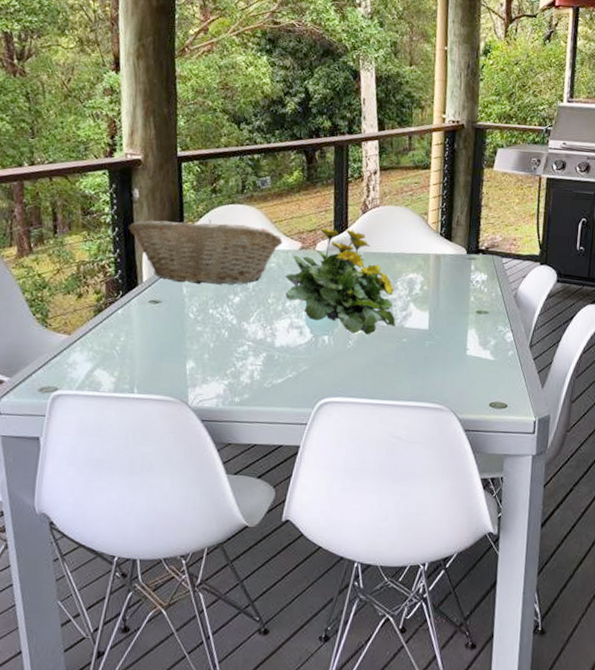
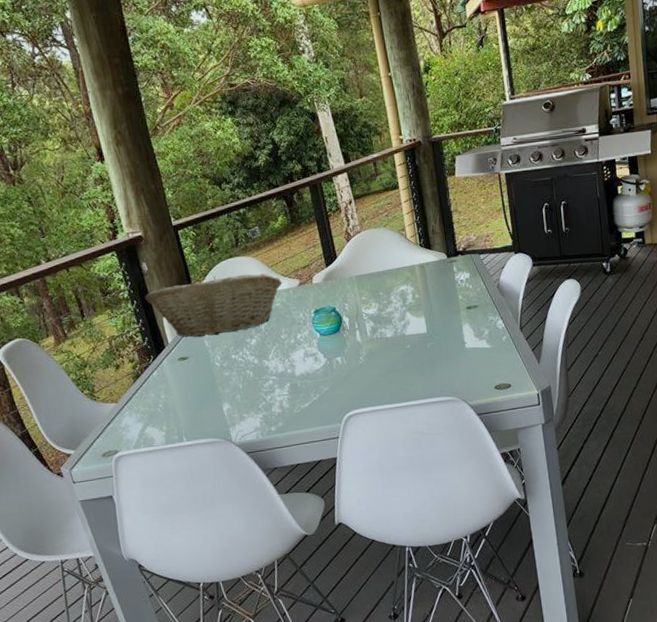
flowering plant: present [285,227,396,336] -> none [291,258,398,350]

